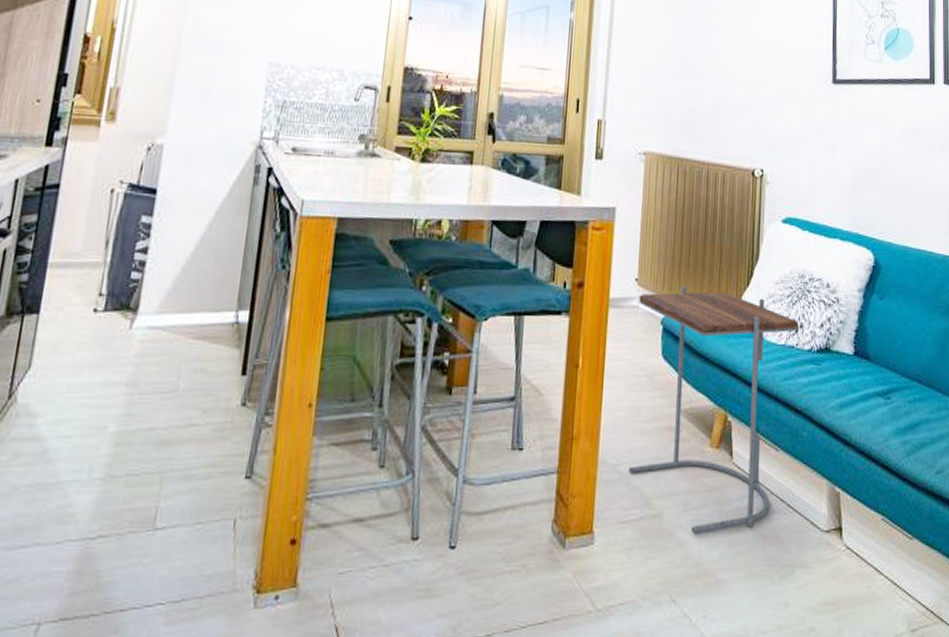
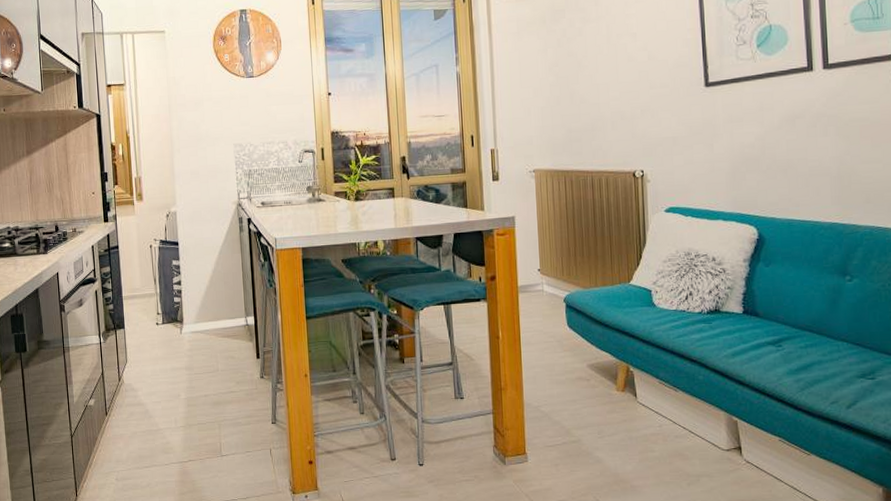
side table: present [629,285,798,534] -> none [543,271,688,454]

